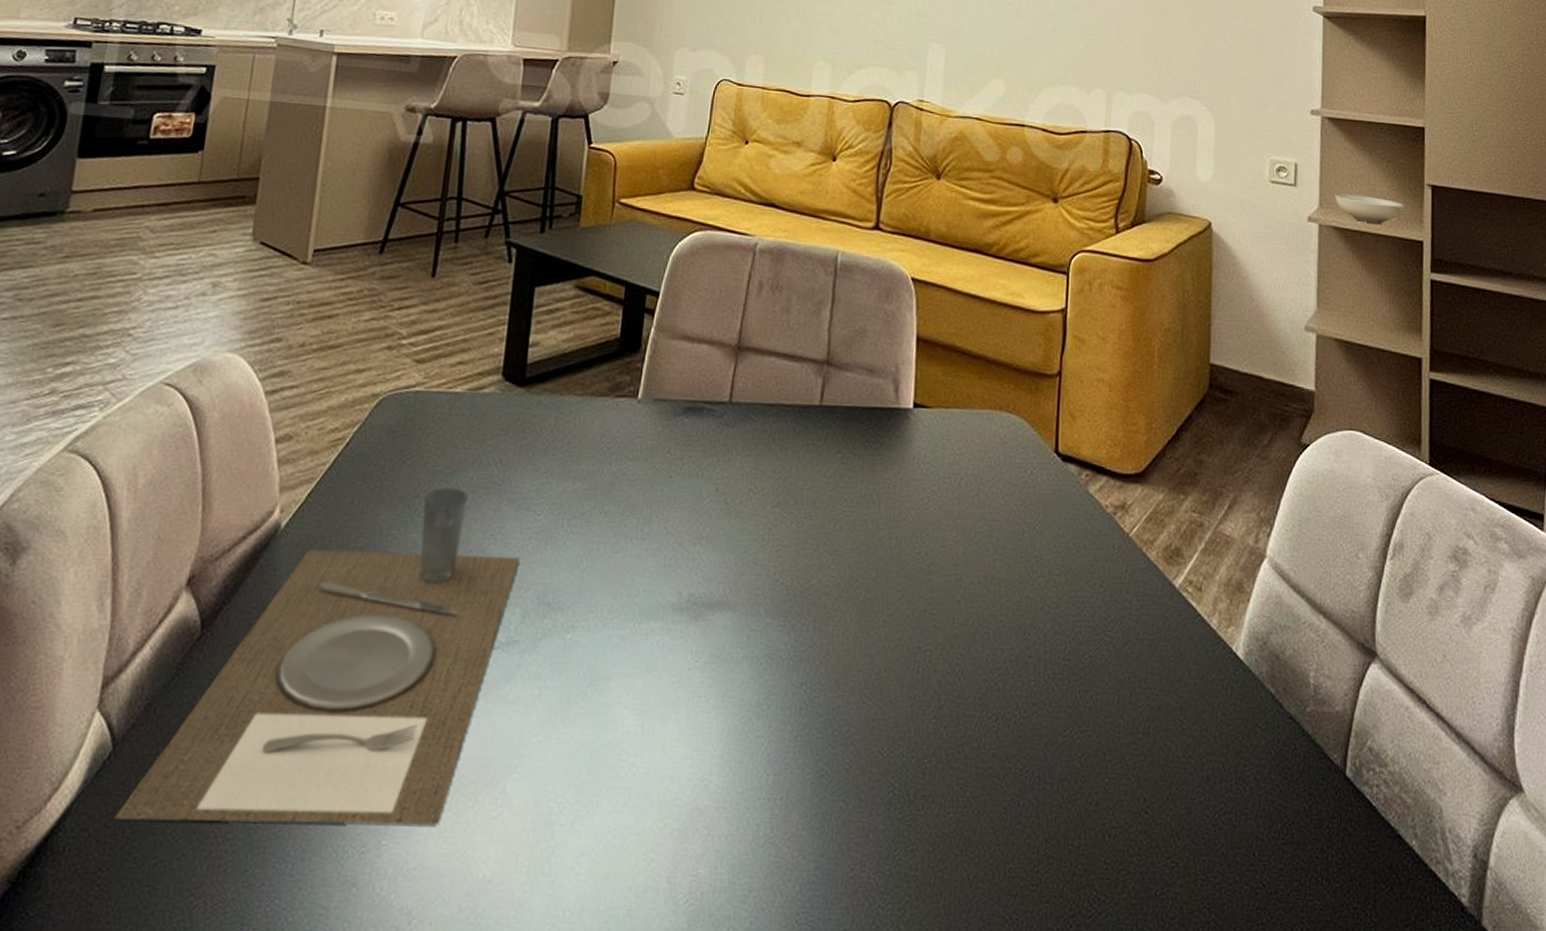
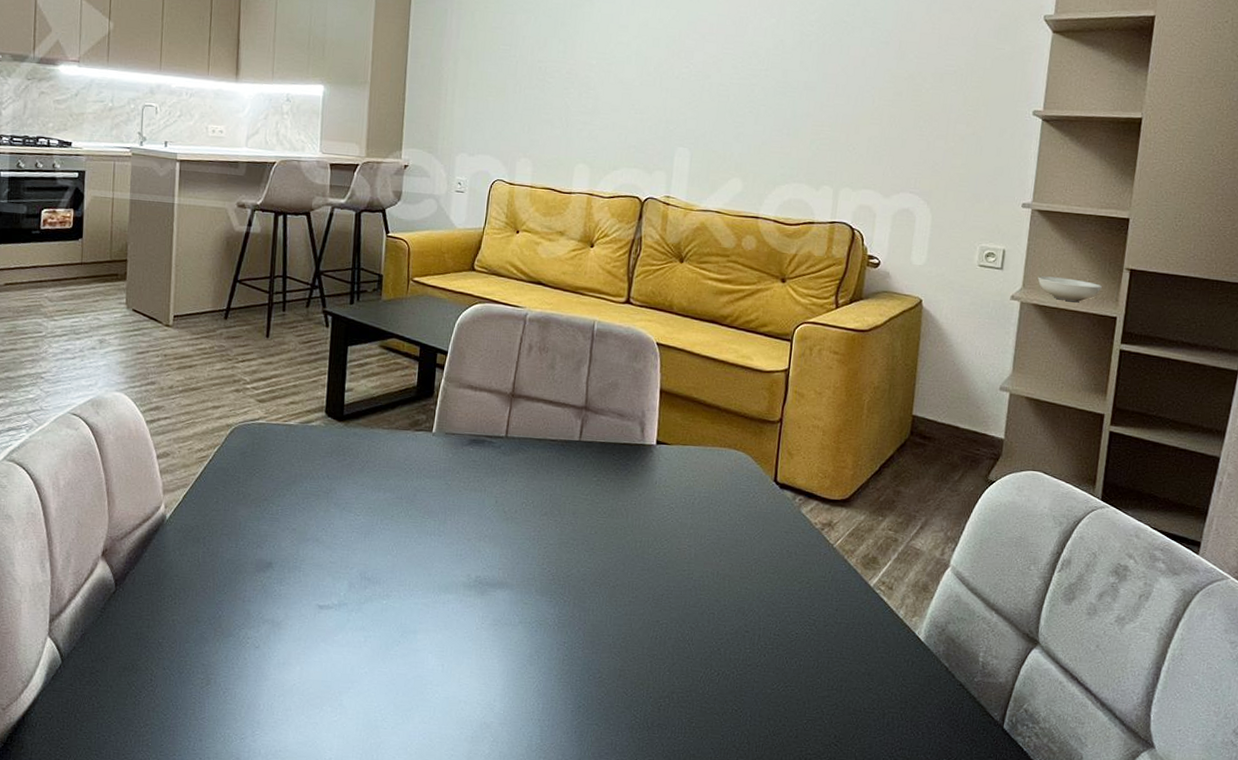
place setting: present [114,487,520,825] -> none [68,493,345,723]

